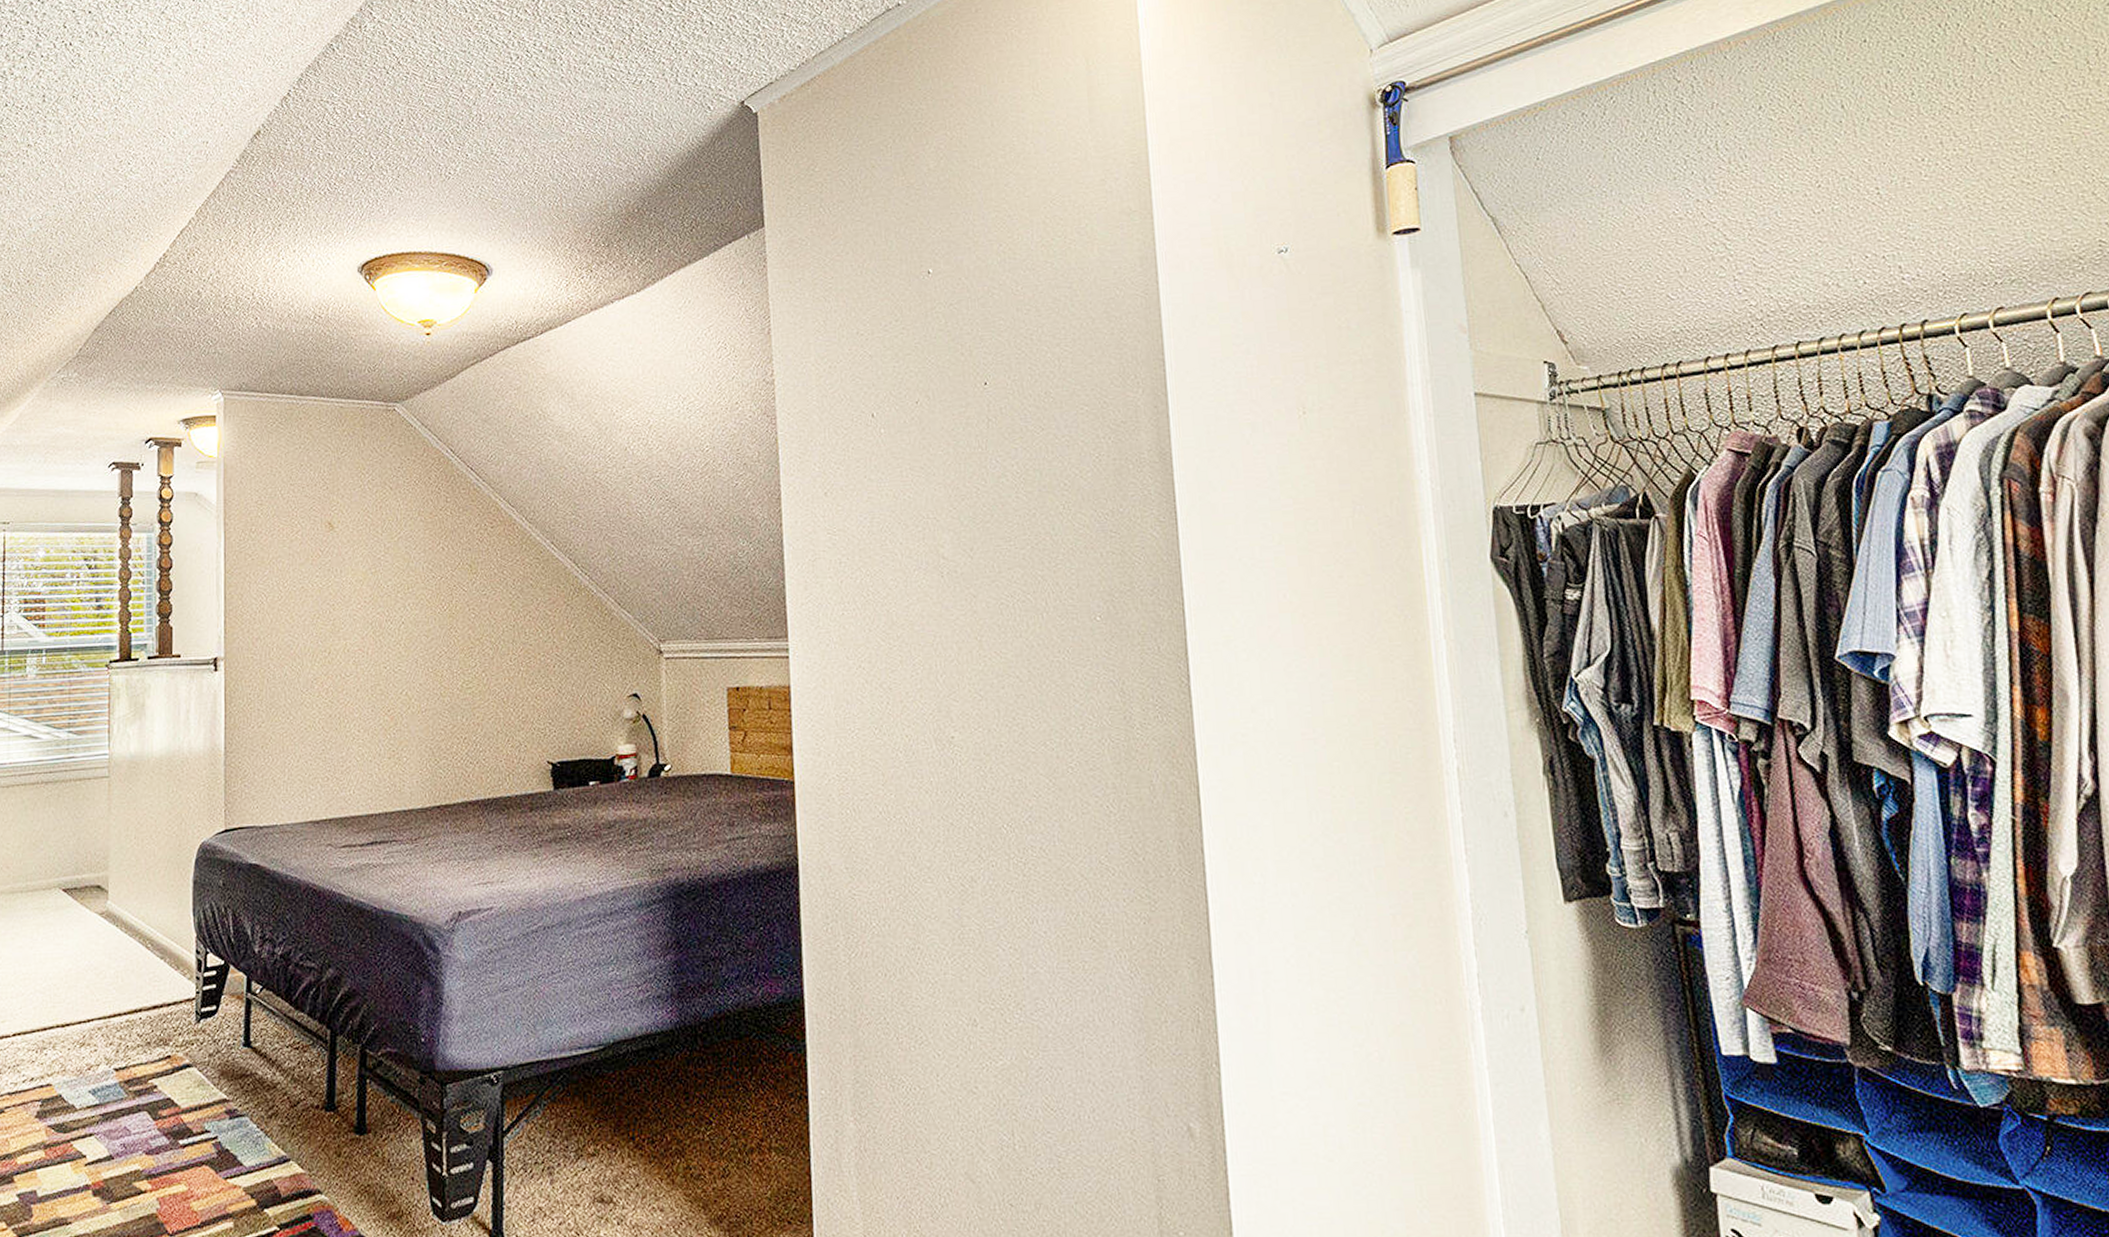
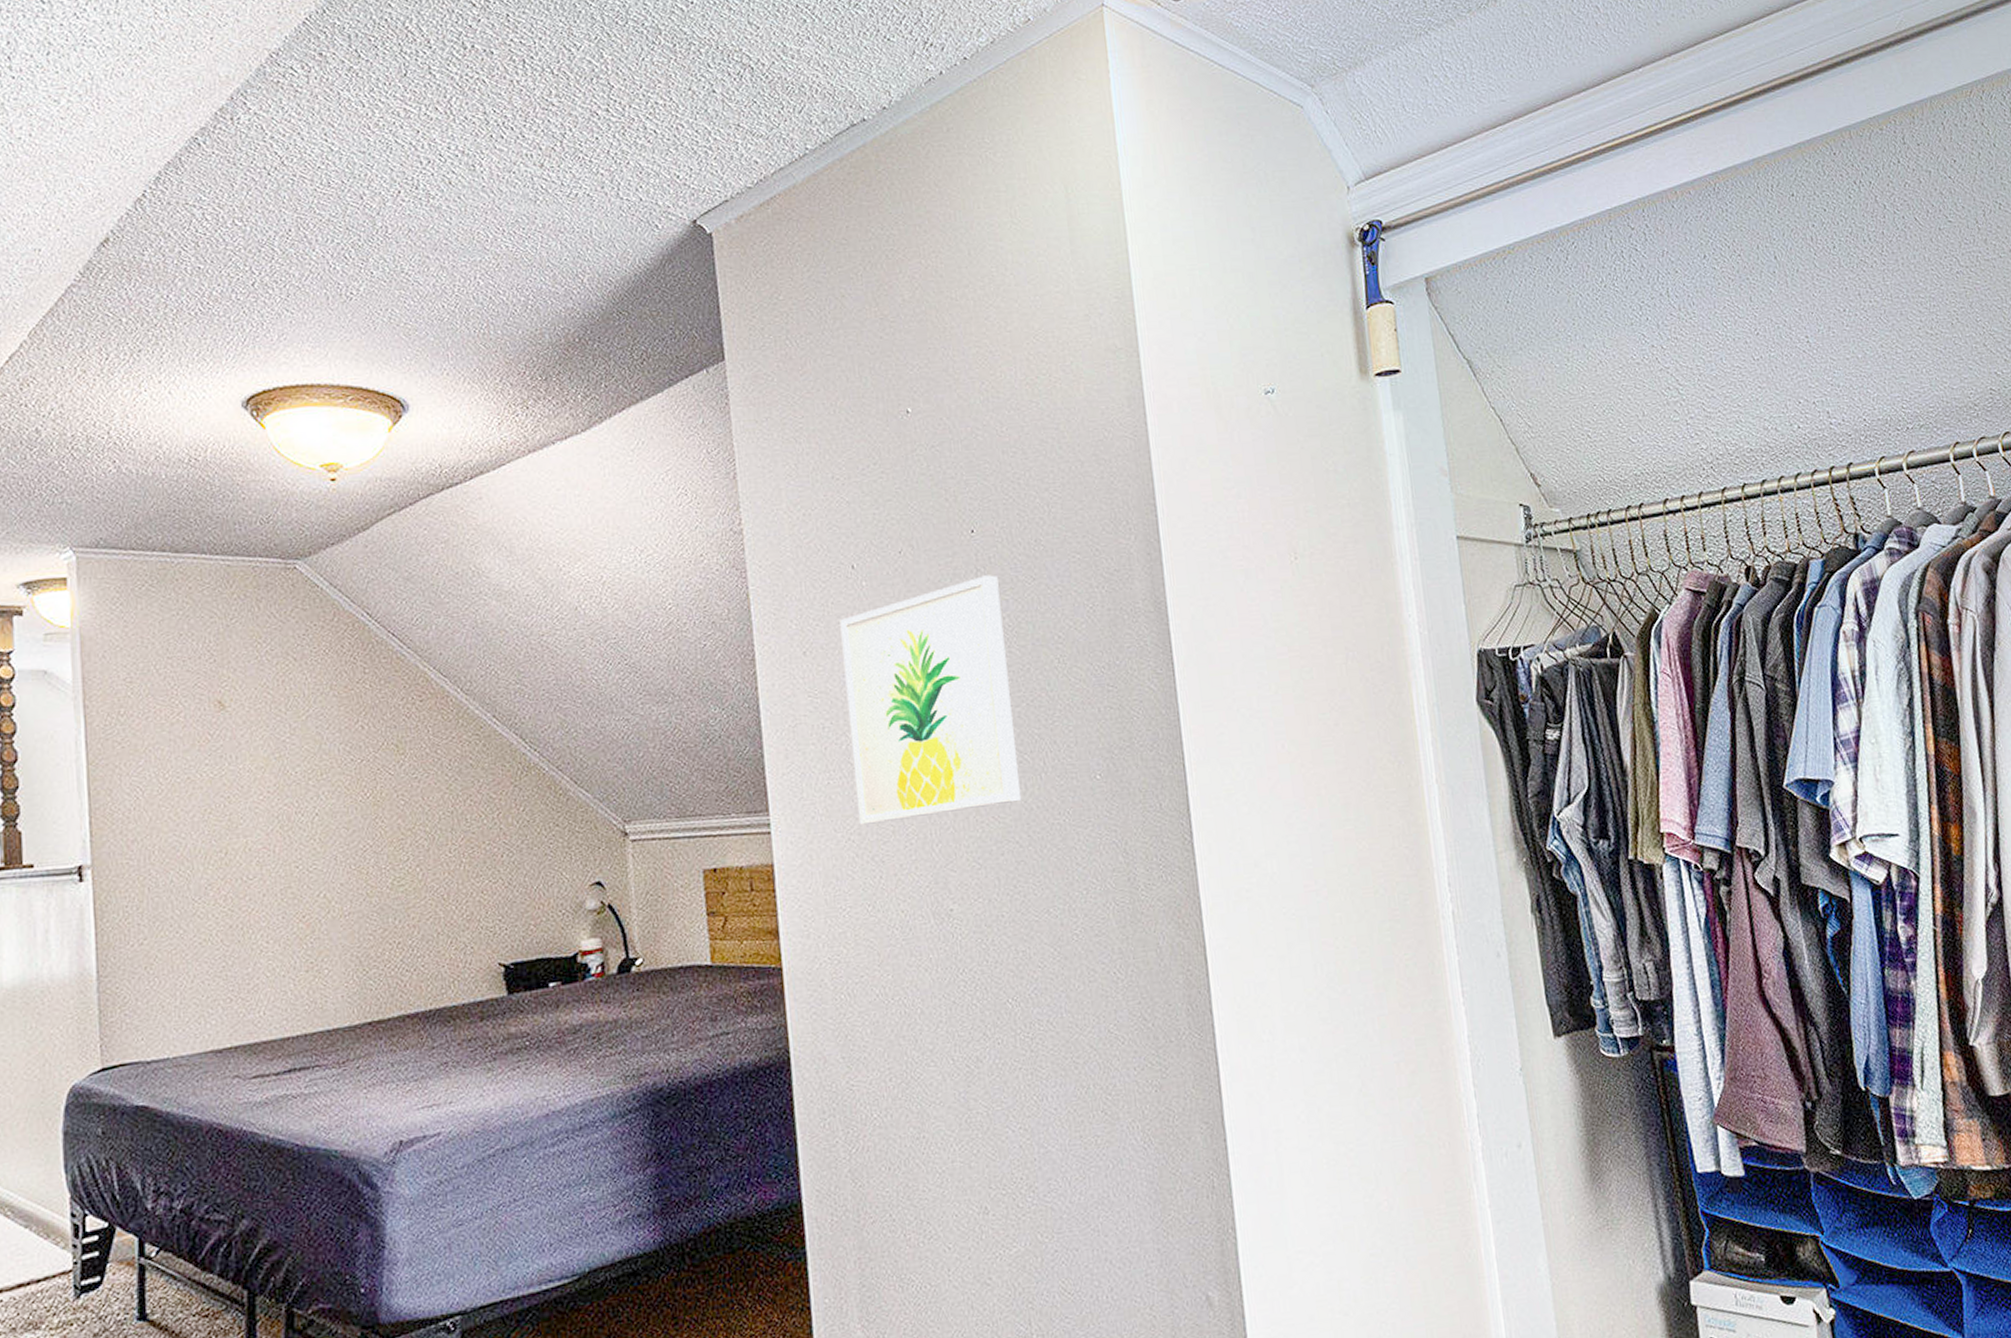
wall art: none [859,425,1023,654] -> present [840,575,1022,825]

